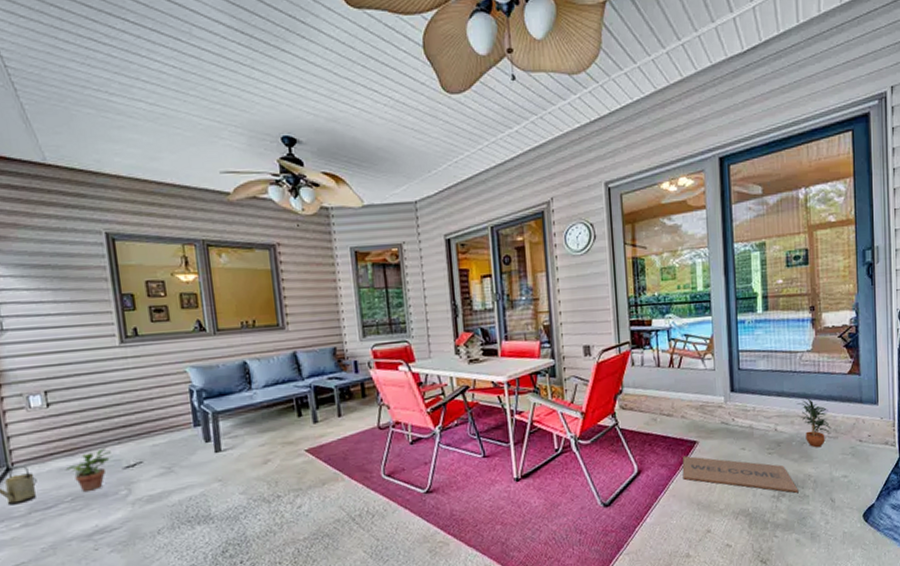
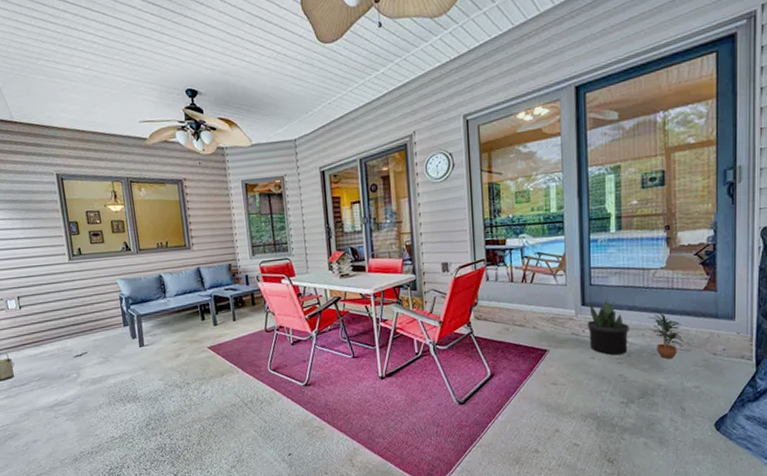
potted plant: present [65,448,111,491] -> none [33,341,65,373]
doormat: present [682,456,799,493] -> none [533,362,648,400]
planter: none [736,386,778,445] -> present [587,301,629,355]

